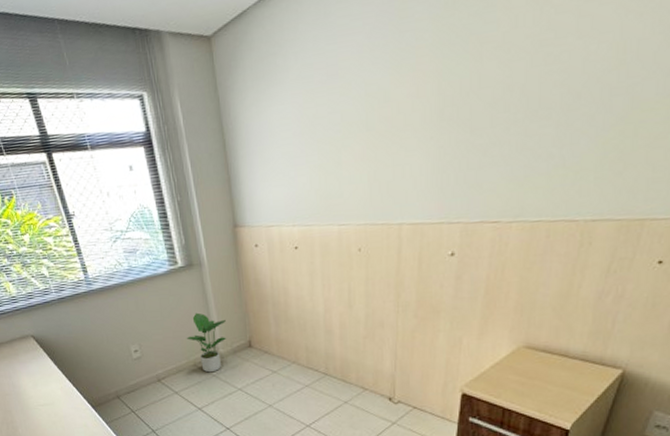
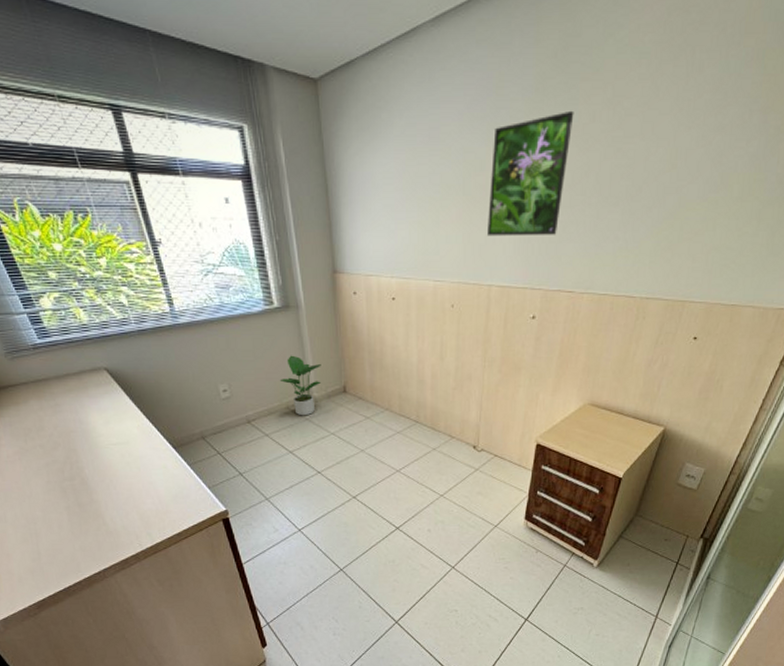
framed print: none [395,19,492,172] -> present [487,110,574,236]

